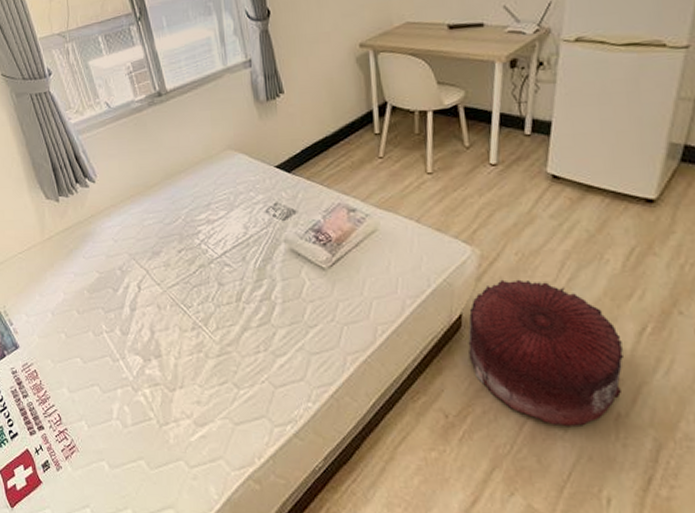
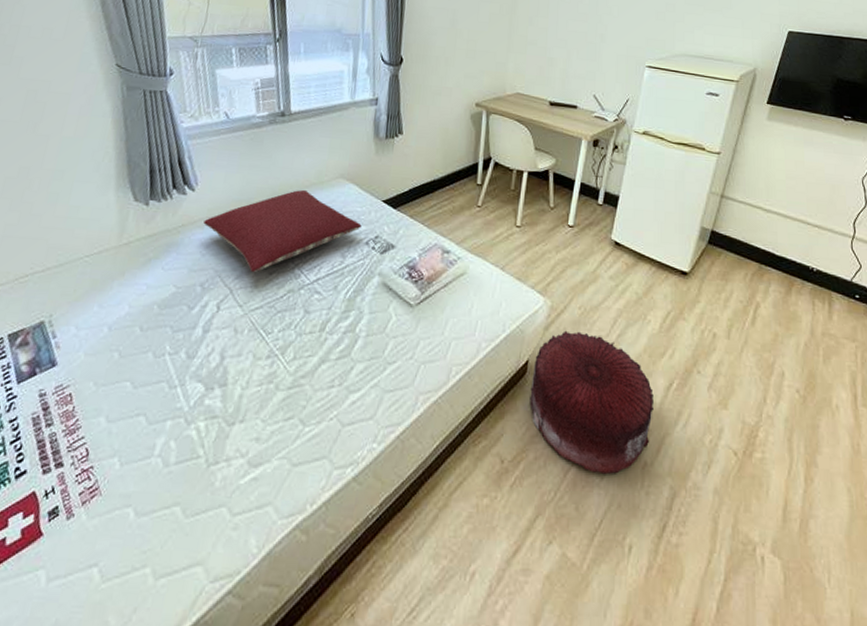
pillow: none [109,166,258,253] -> present [203,189,362,273]

